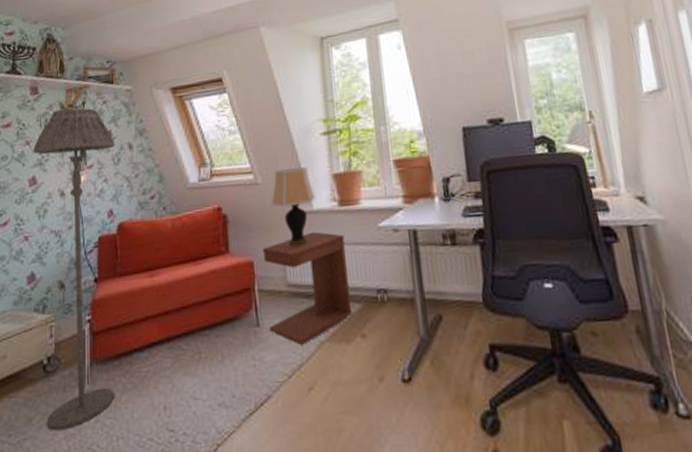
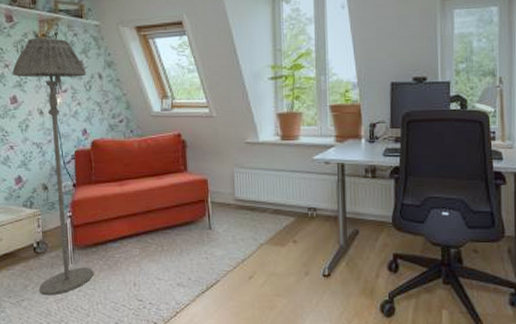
side table: present [262,231,353,345] -> none [215,159,287,245]
table lamp: present [271,166,316,248] -> none [223,105,262,171]

